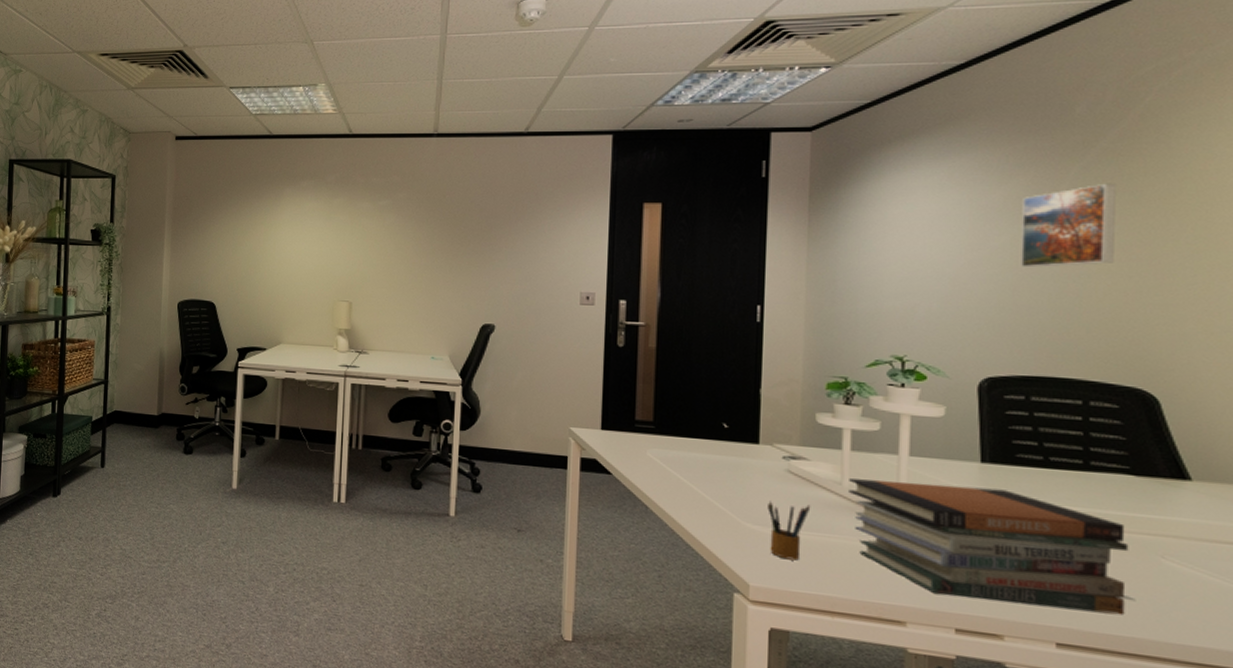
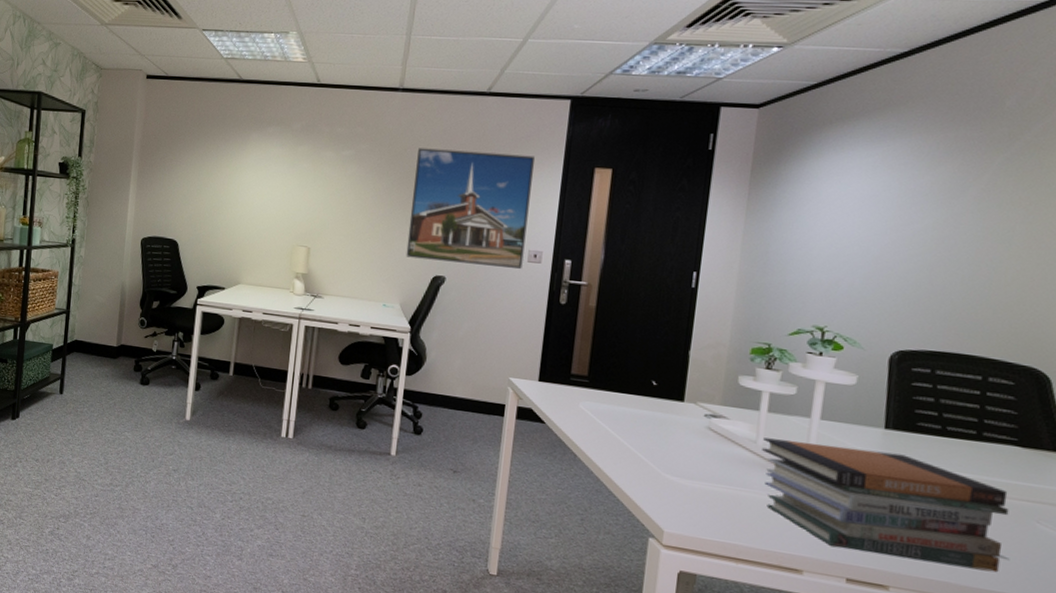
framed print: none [452,193,579,312] -> present [406,148,535,269]
pencil box: present [767,501,811,561] -> none [685,455,727,511]
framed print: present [1021,183,1116,268] -> none [940,174,1035,251]

